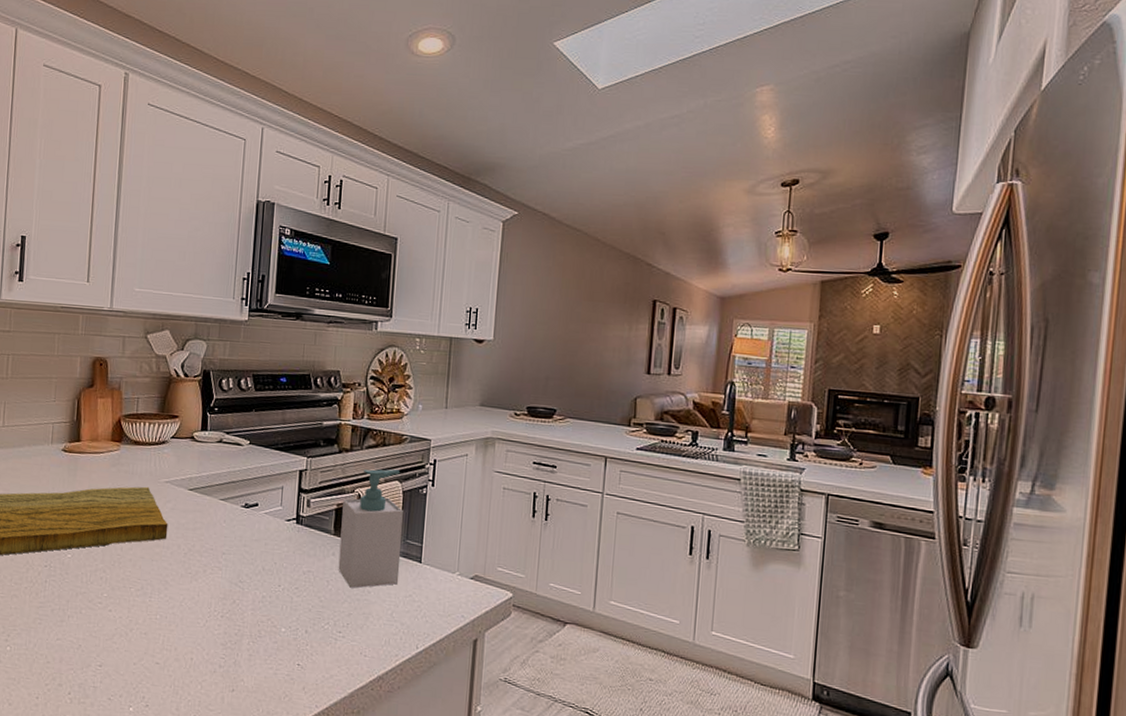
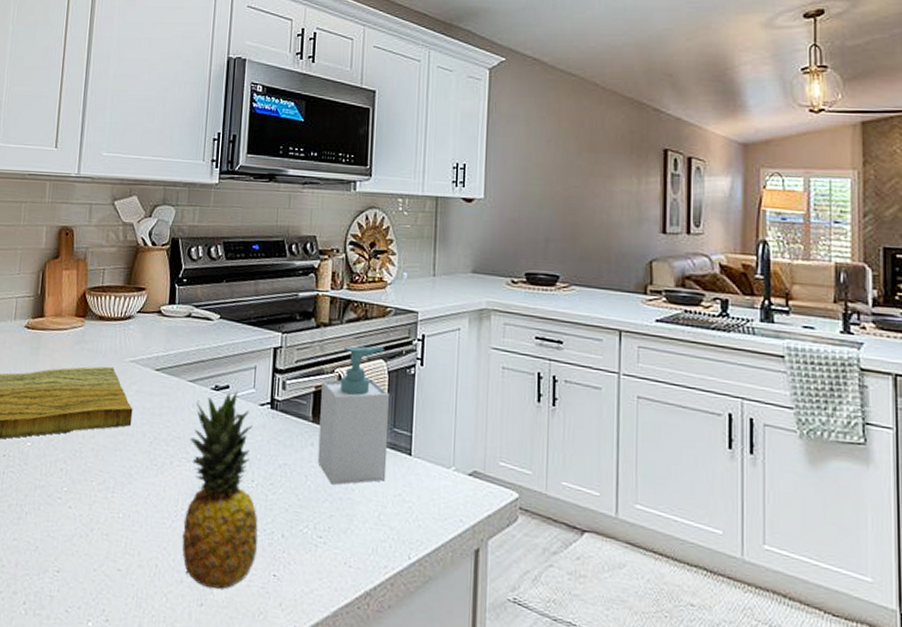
fruit: none [214,507,285,677] -> present [181,390,259,589]

